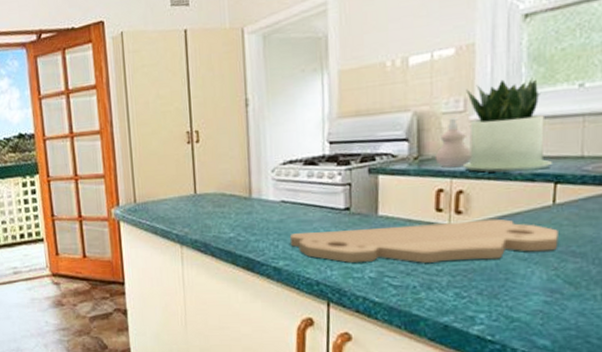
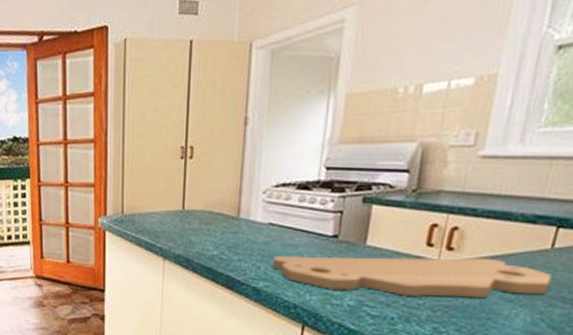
soap bottle: present [435,117,472,168] -> none [434,152,474,203]
planter: present [462,78,552,173] -> none [462,115,559,212]

